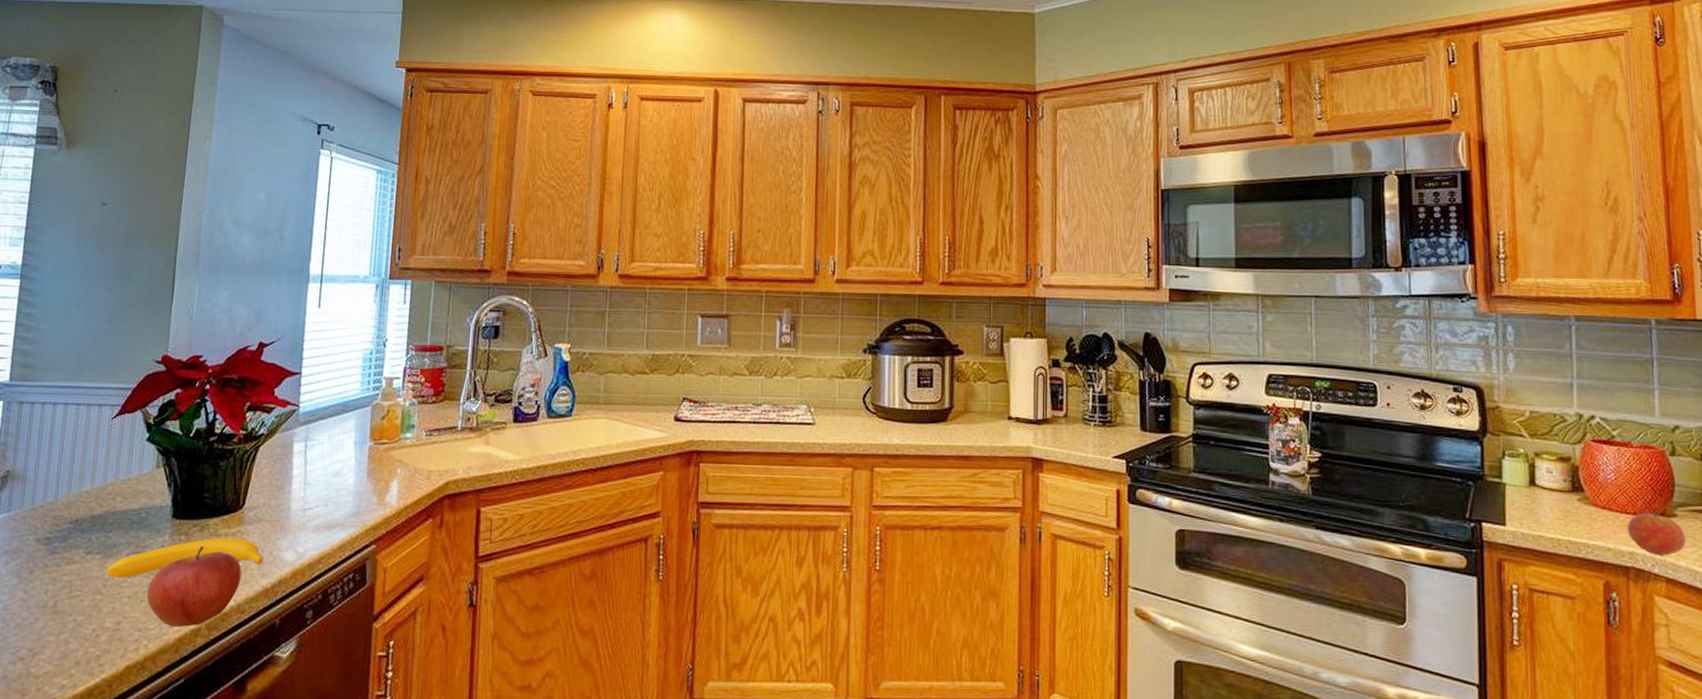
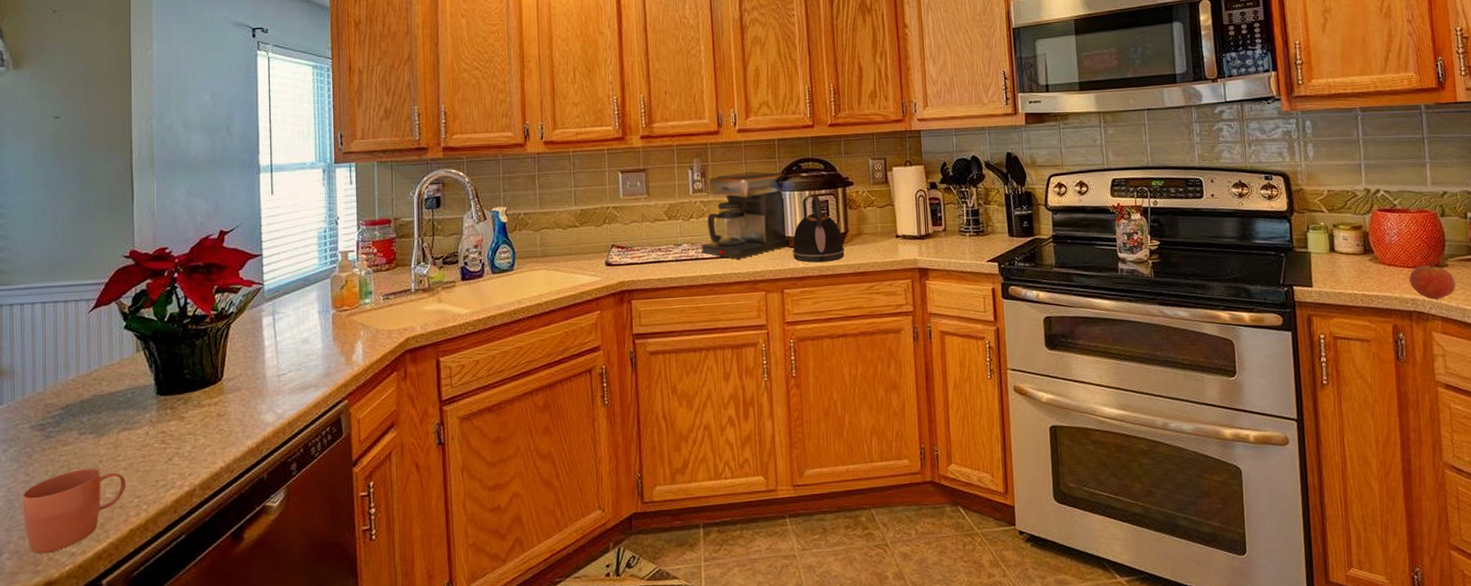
mug: none [15,591,129,683] -> present [22,468,126,554]
banana: present [106,537,264,578] -> none [101,406,247,454]
apple: present [146,545,242,628] -> none [140,416,227,491]
coffee maker: none [783,328,886,427] -> present [701,171,790,259]
kettle: none [886,360,947,440] -> present [792,193,845,263]

